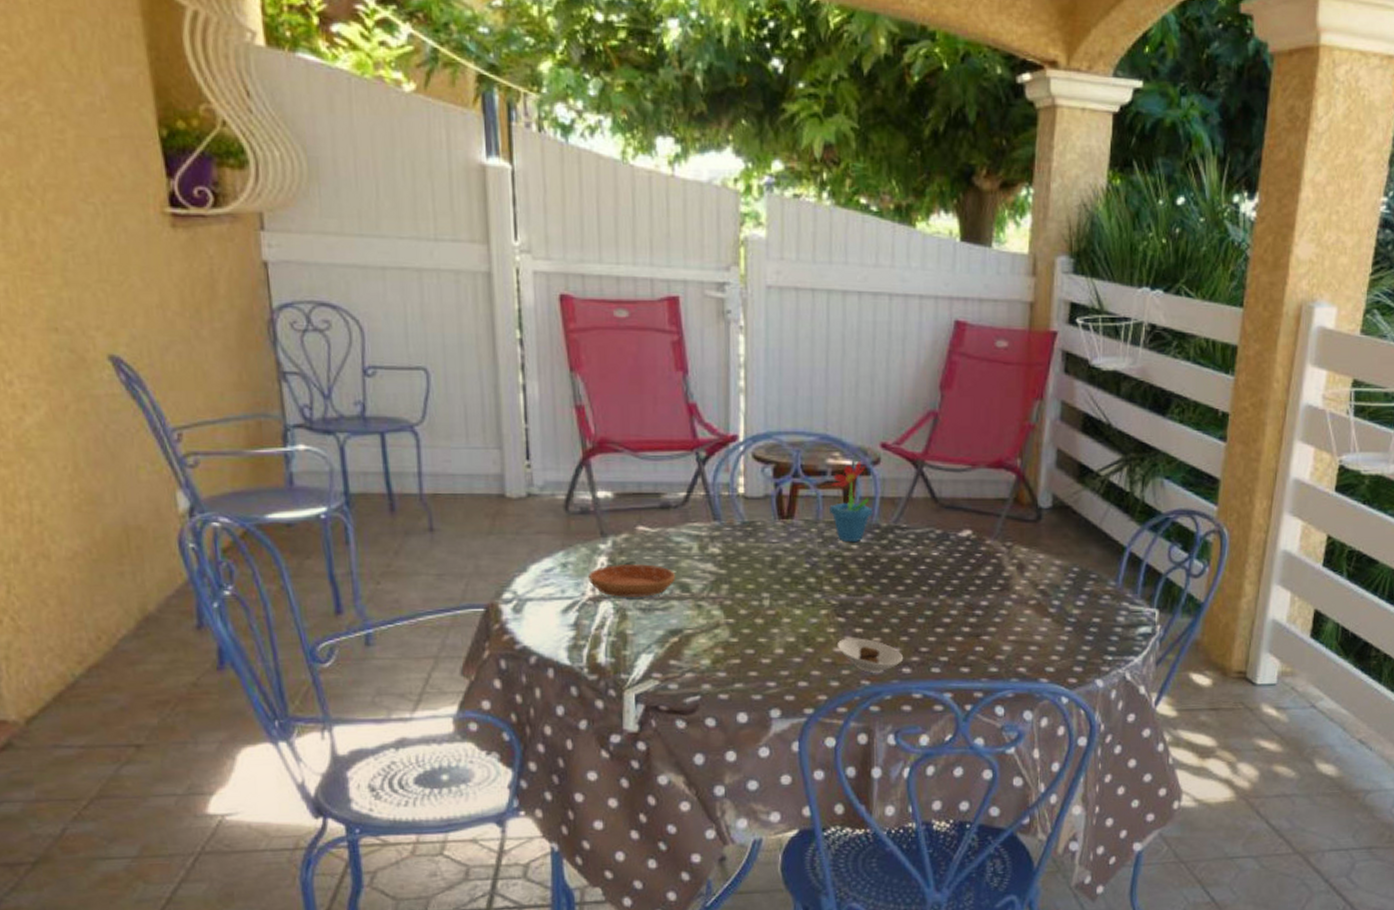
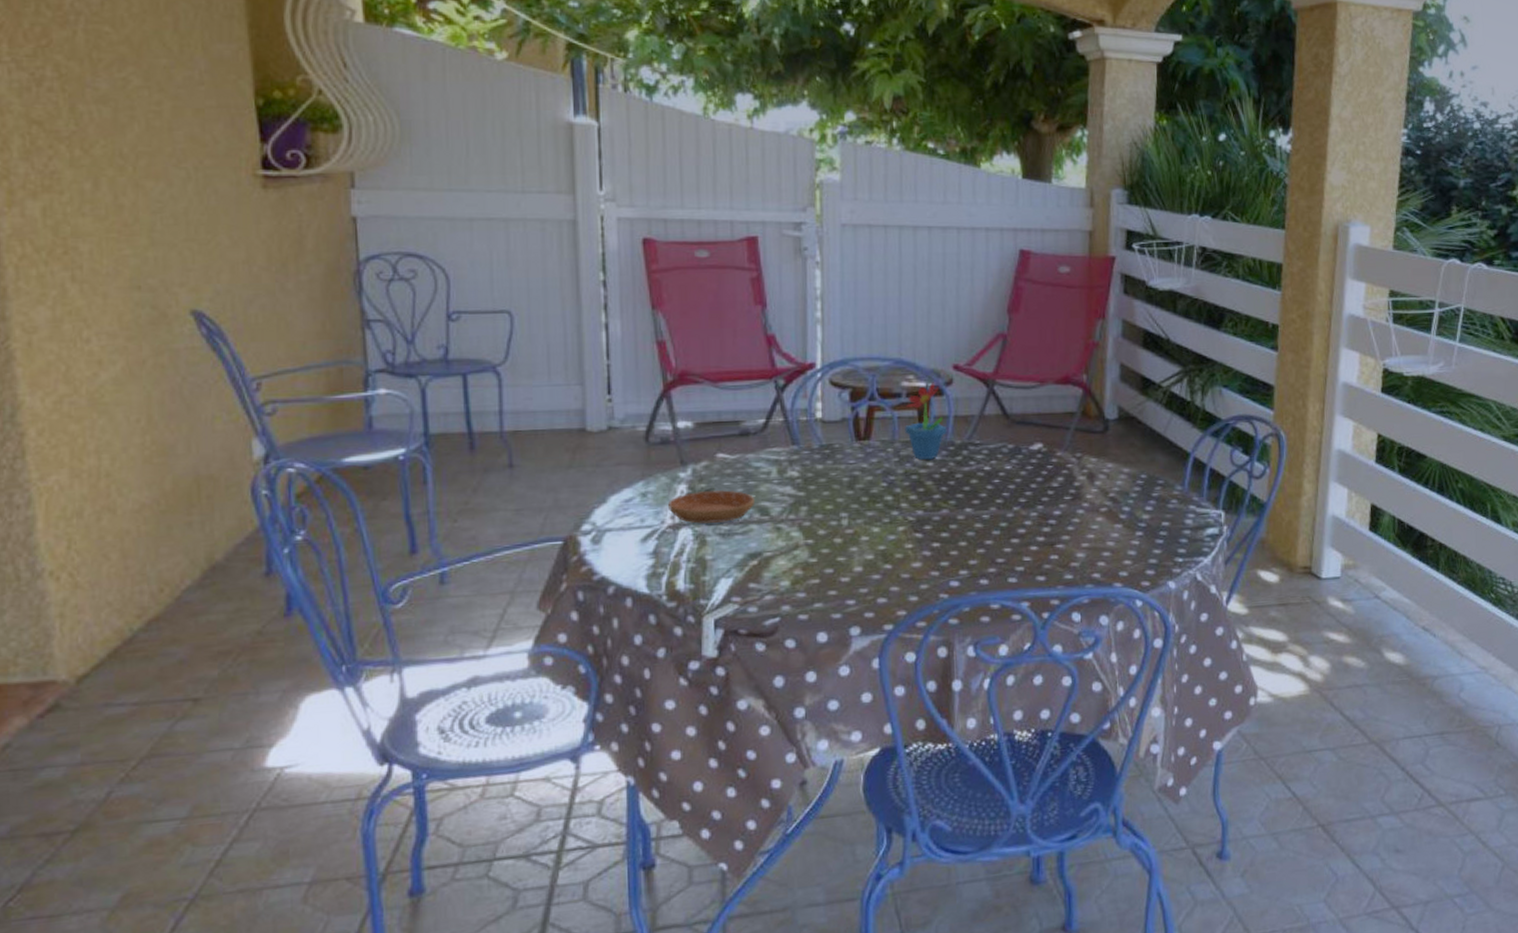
saucer: present [836,638,904,673] -> none [915,552,981,586]

